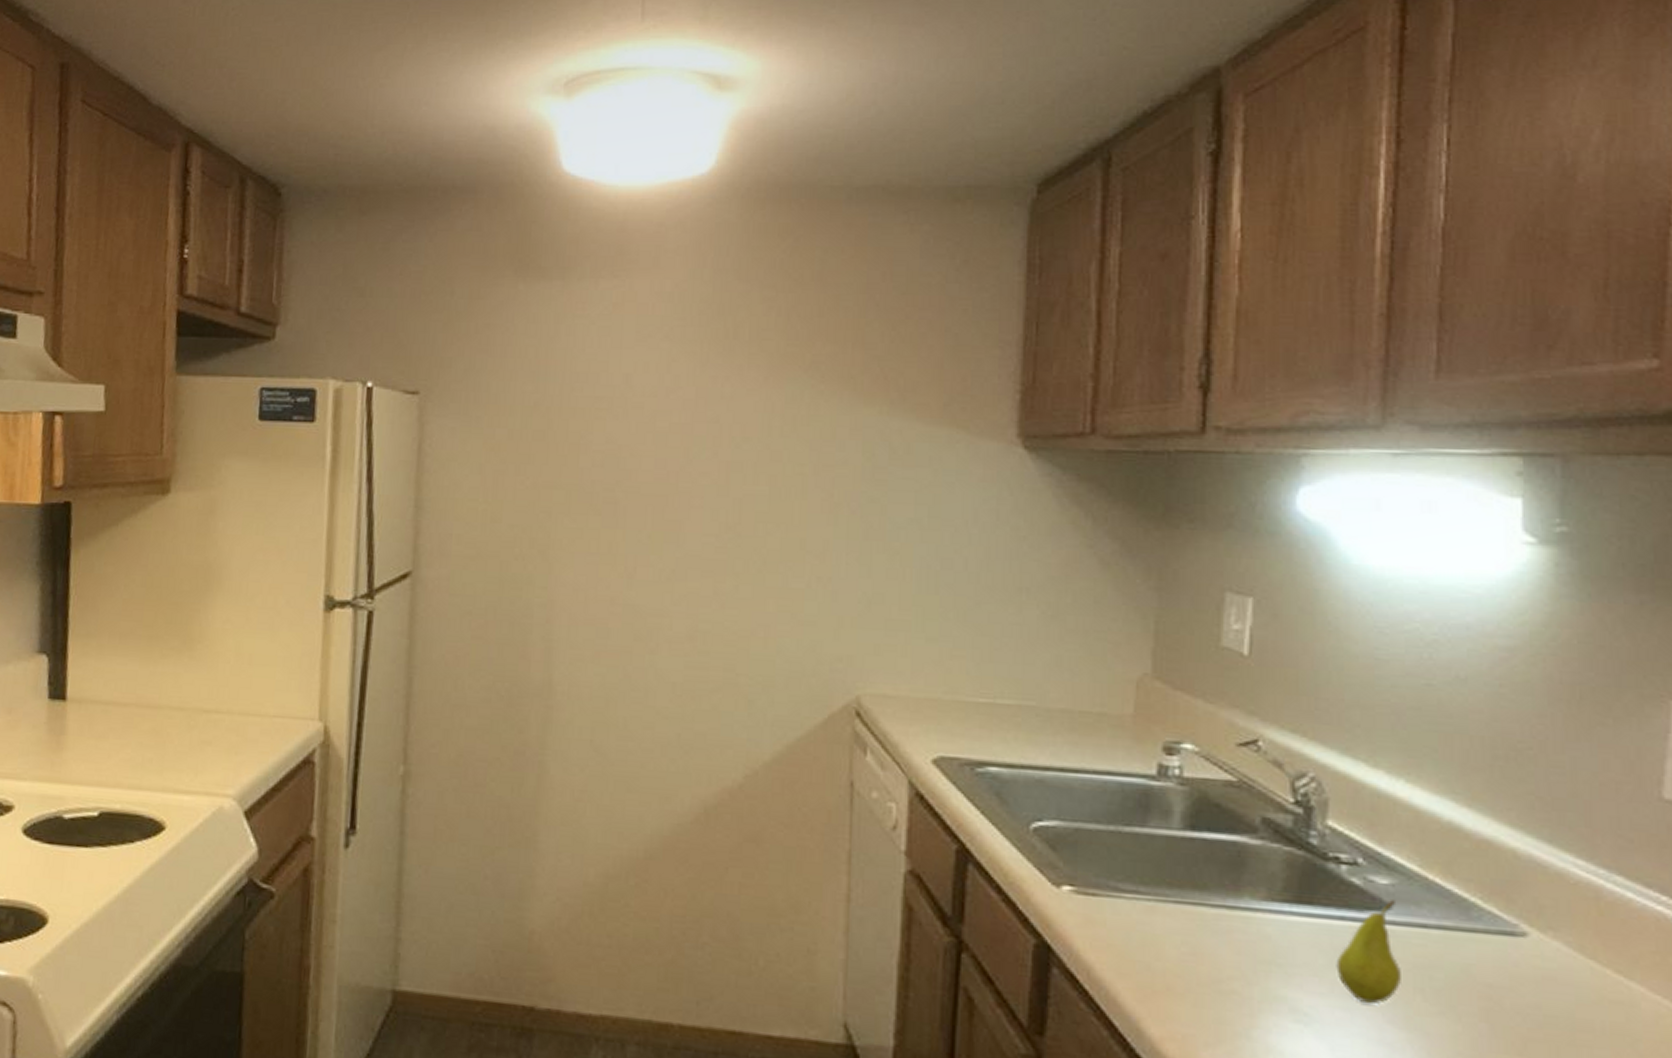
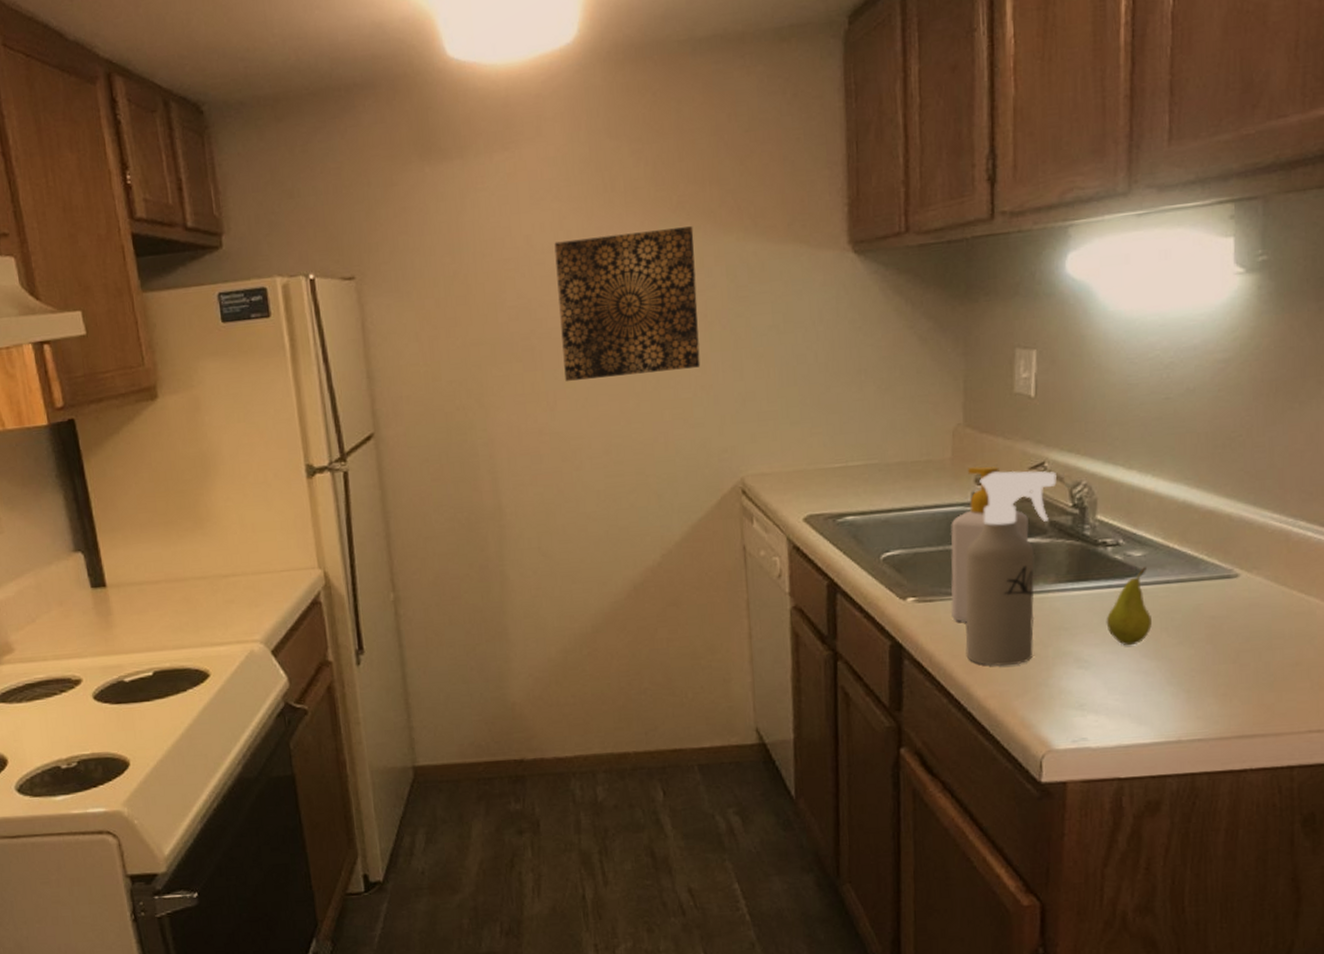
wall art: none [650,386,827,554] -> present [554,226,701,381]
soap bottle: none [1119,731,1233,931] -> present [950,466,1029,622]
spray bottle: none [1138,741,1274,1002] -> present [965,471,1057,666]

